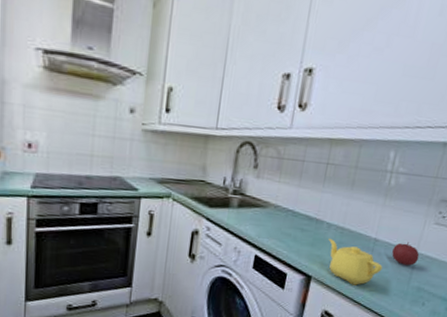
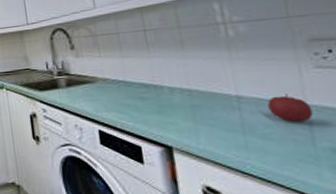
teapot: present [328,238,383,285] -> none [176,102,264,153]

